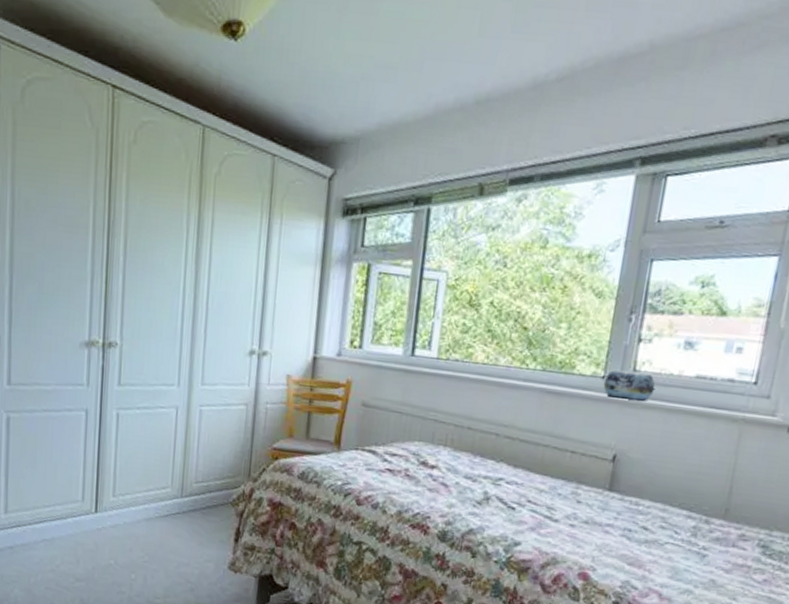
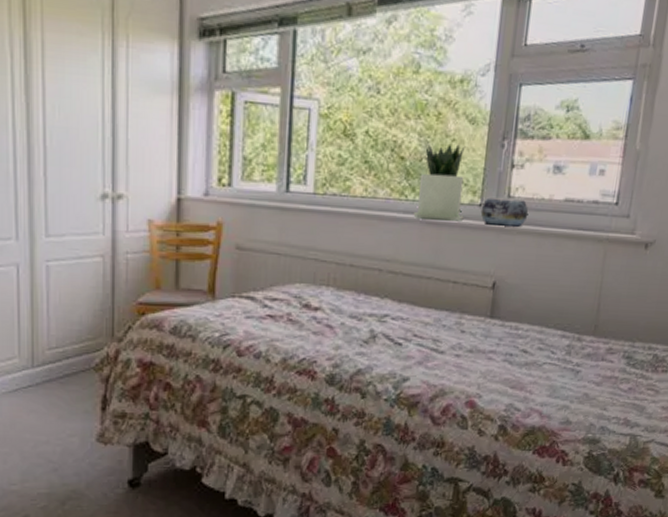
planter: none [533,313,591,392] -> present [413,141,466,221]

